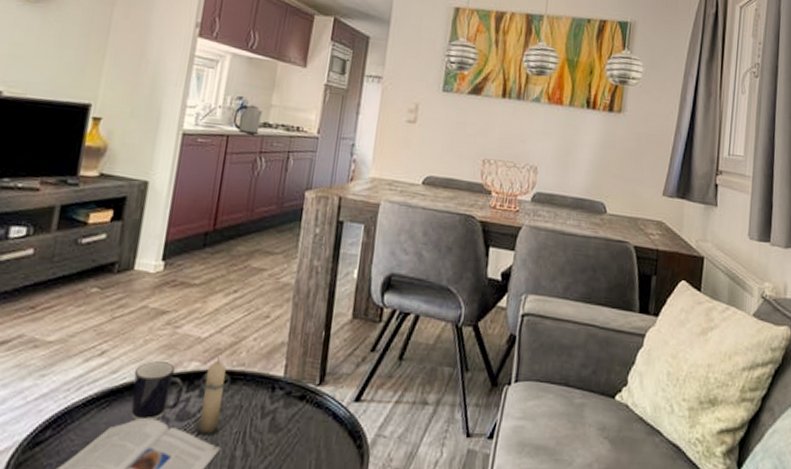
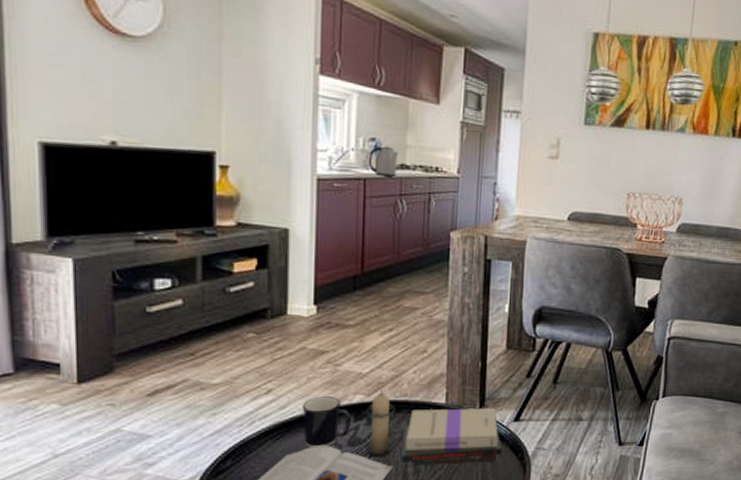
books: none [229,382,340,449] -> present [401,408,502,465]

